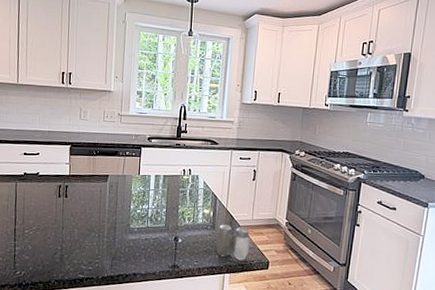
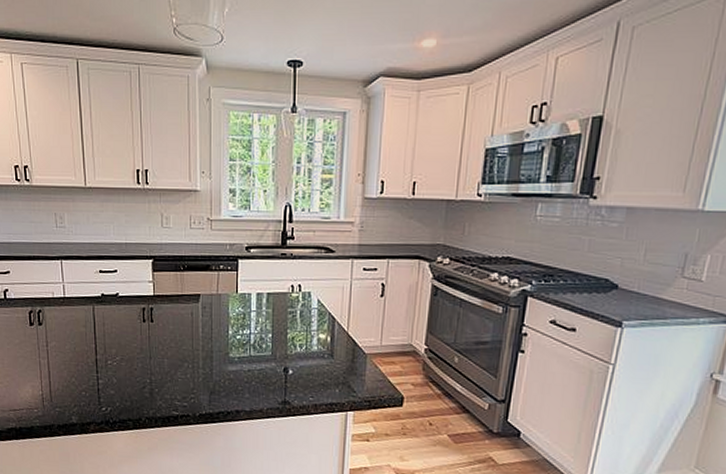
salt and pepper shaker: present [215,224,250,260] -> none [335,351,379,395]

